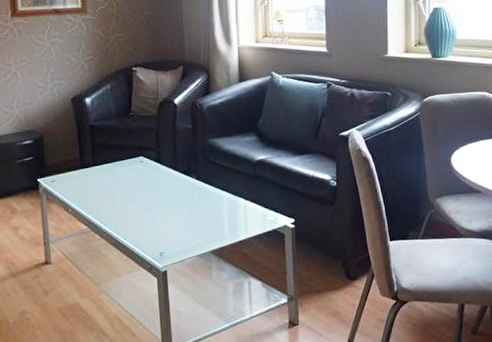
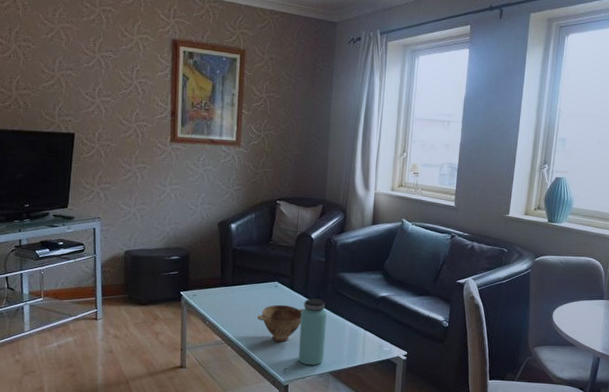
bowl: none [123,181,175,223] -> present [256,304,304,342]
bottle: none [172,170,203,247] -> present [298,298,327,366]

